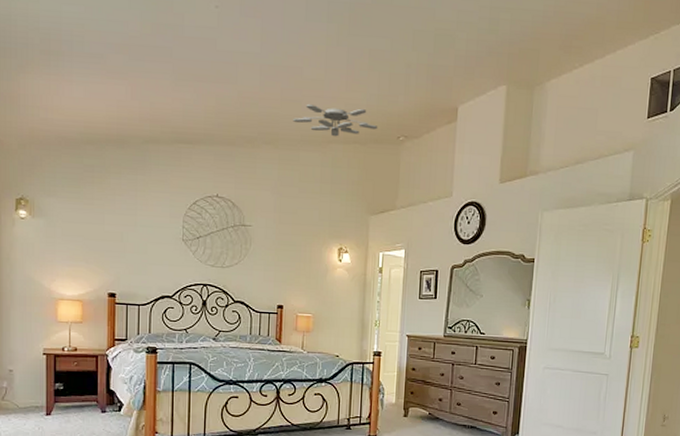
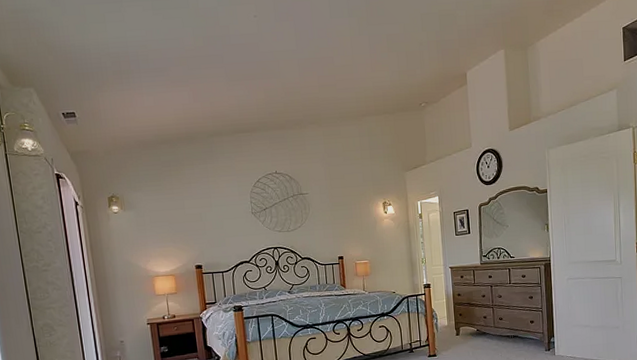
ceiling fan: present [293,103,378,137] -> none [331,84,403,111]

